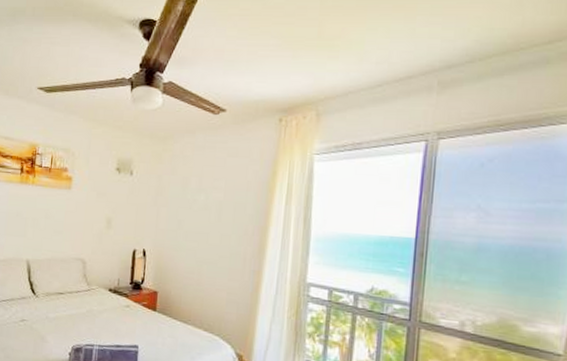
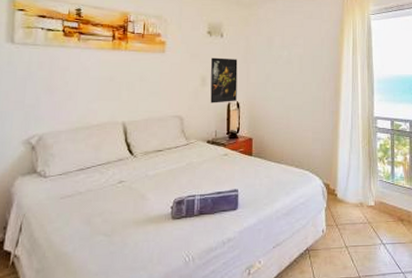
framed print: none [114,197,147,249] -> present [210,57,238,103]

